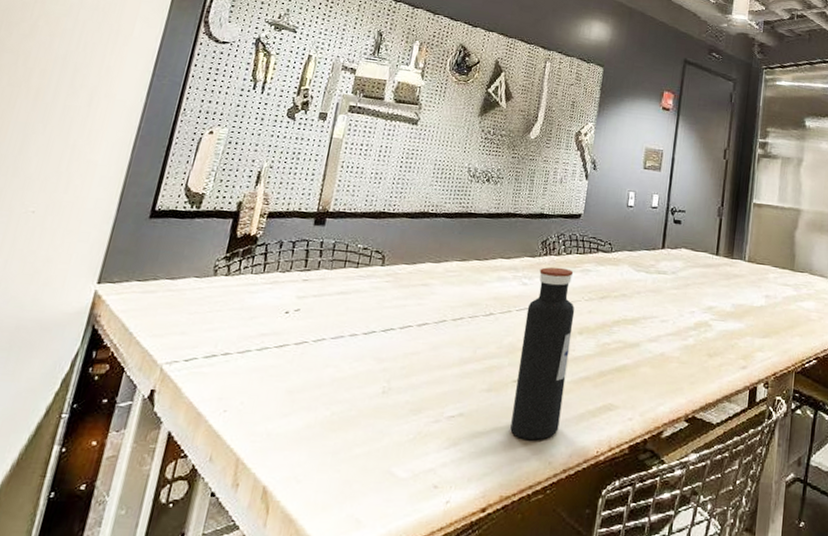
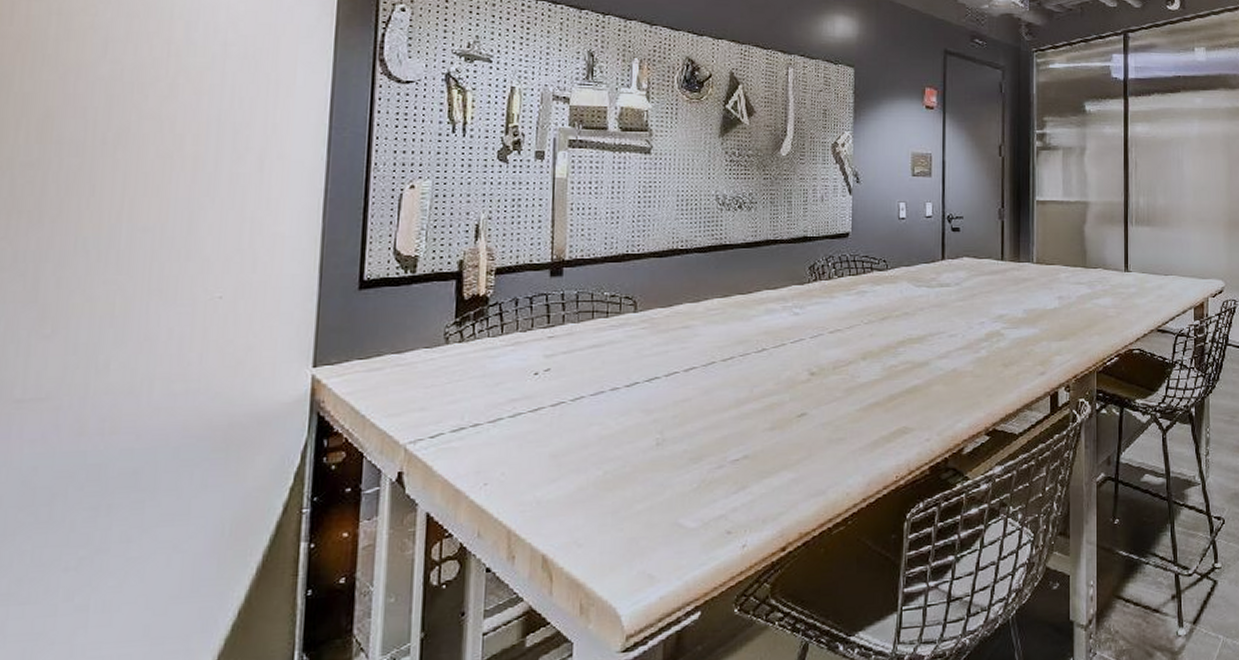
water bottle: present [510,267,575,441] -> none [801,292,855,474]

